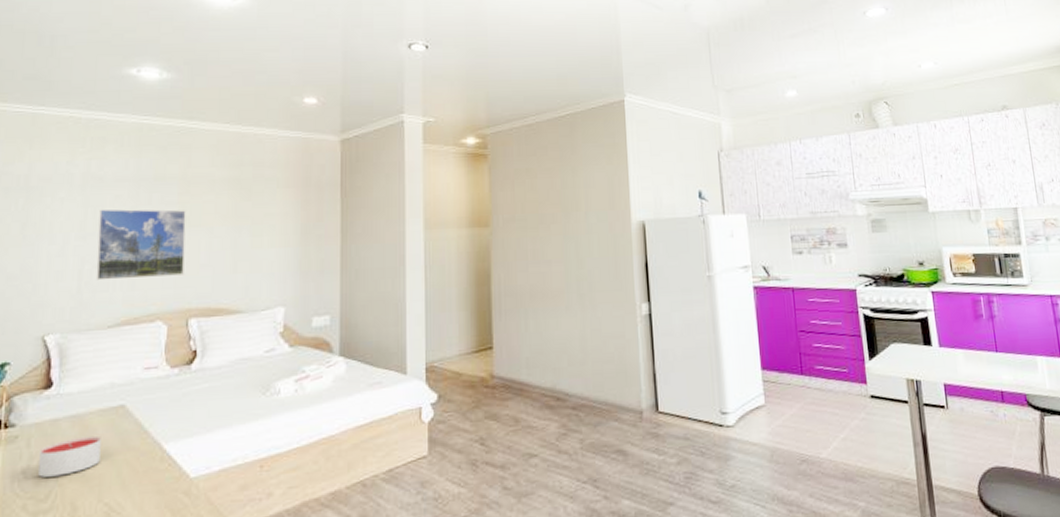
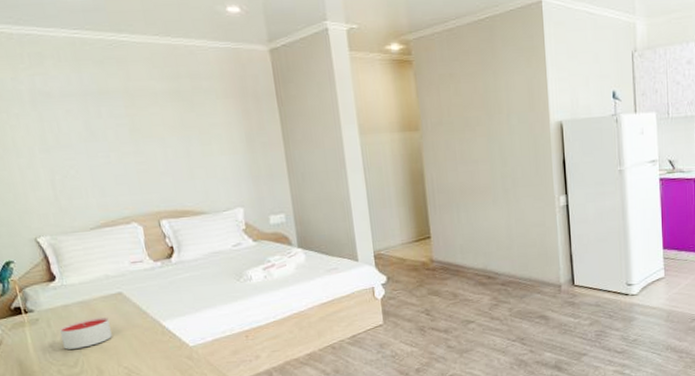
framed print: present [96,209,186,281] -> none [55,122,147,189]

